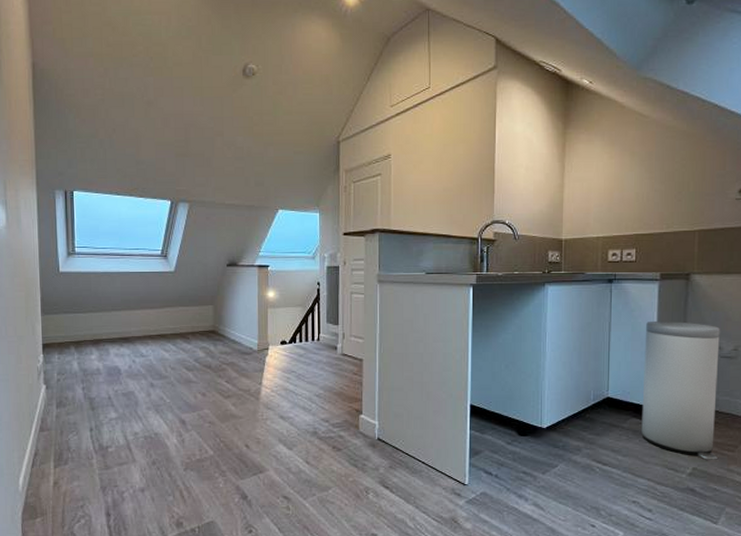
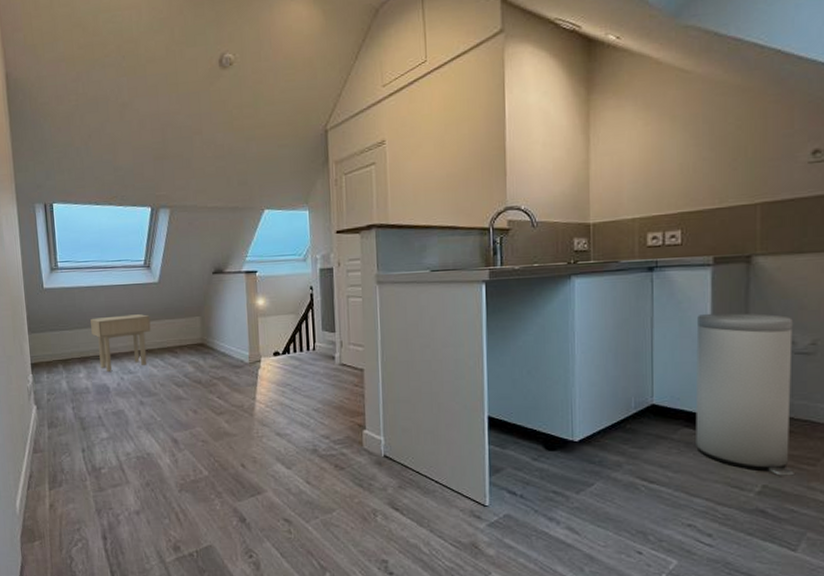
side table: none [105,301,165,354] -> present [90,314,151,372]

